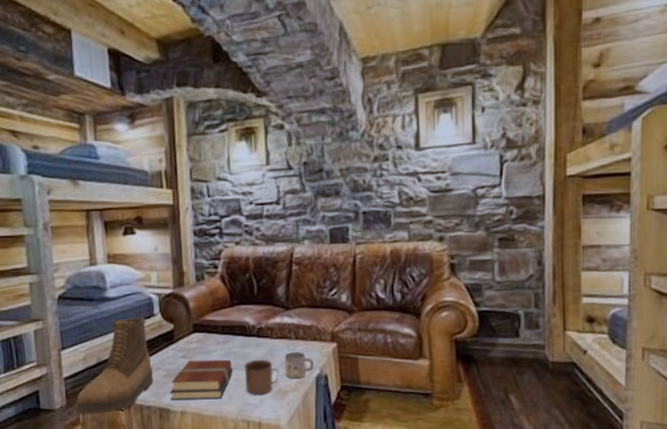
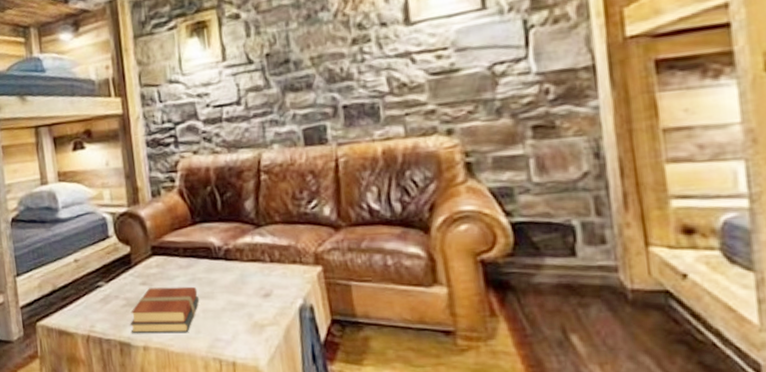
boot: present [74,318,153,415] -> none [31,240,112,348]
mug: present [244,359,279,396] -> none [211,286,254,330]
mug: present [284,352,314,379] -> none [258,277,296,310]

